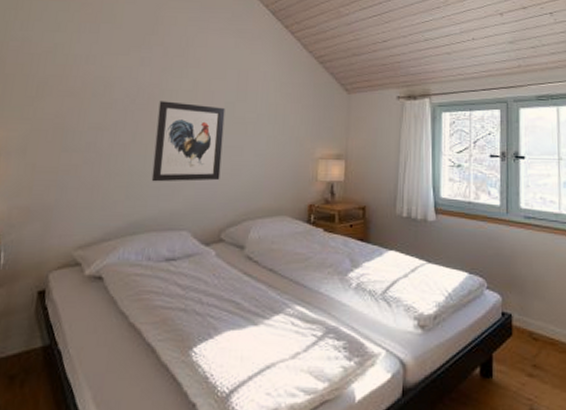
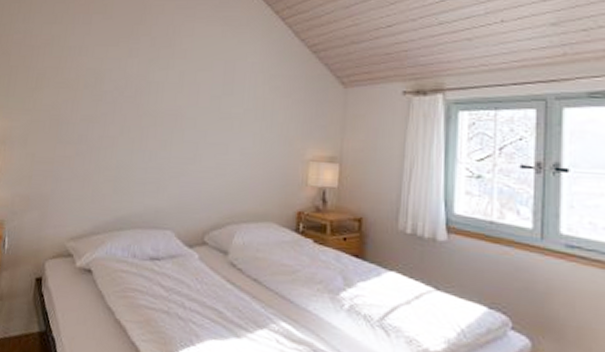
wall art: present [151,101,225,182] -> none [137,94,211,180]

